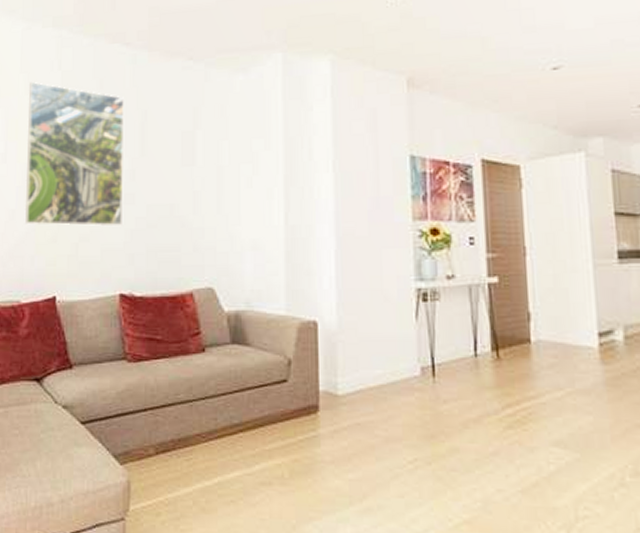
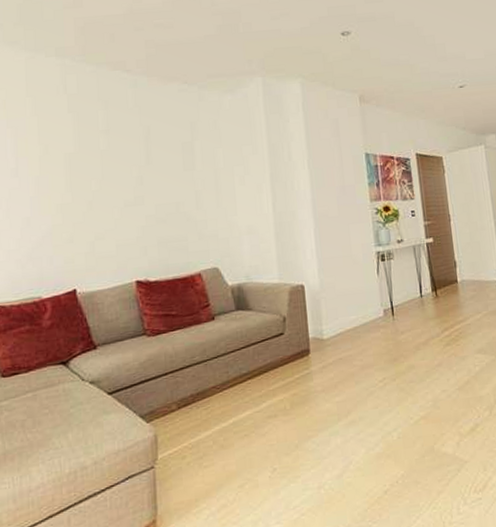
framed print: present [24,81,124,227] -> none [37,104,134,229]

